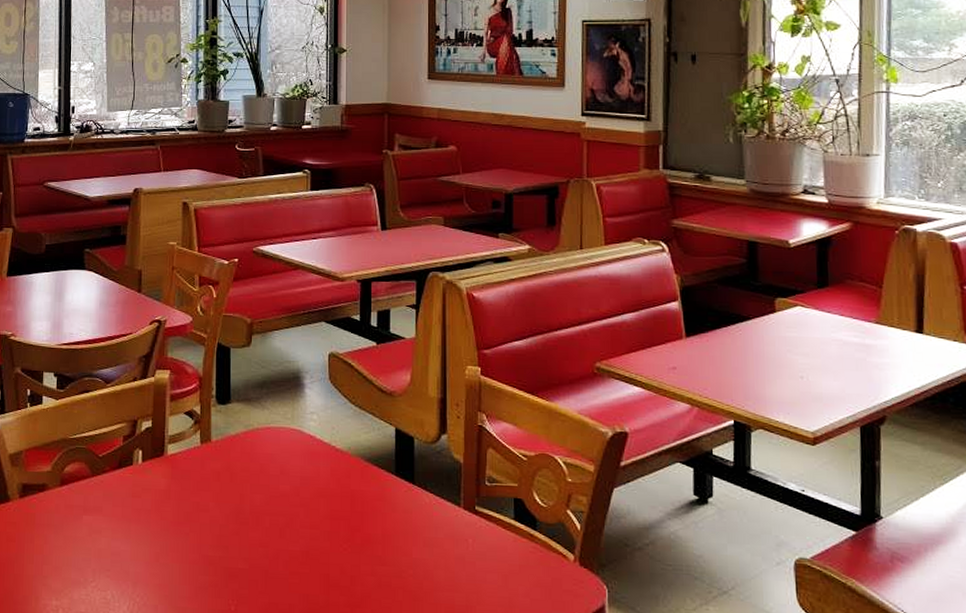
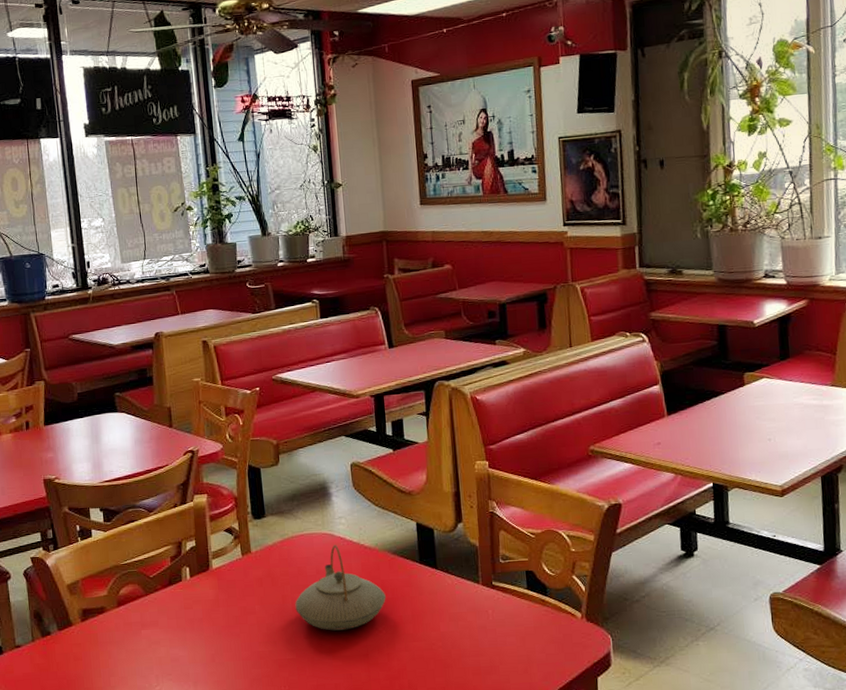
teapot: none [253,443,354,543] -> present [295,545,386,631]

